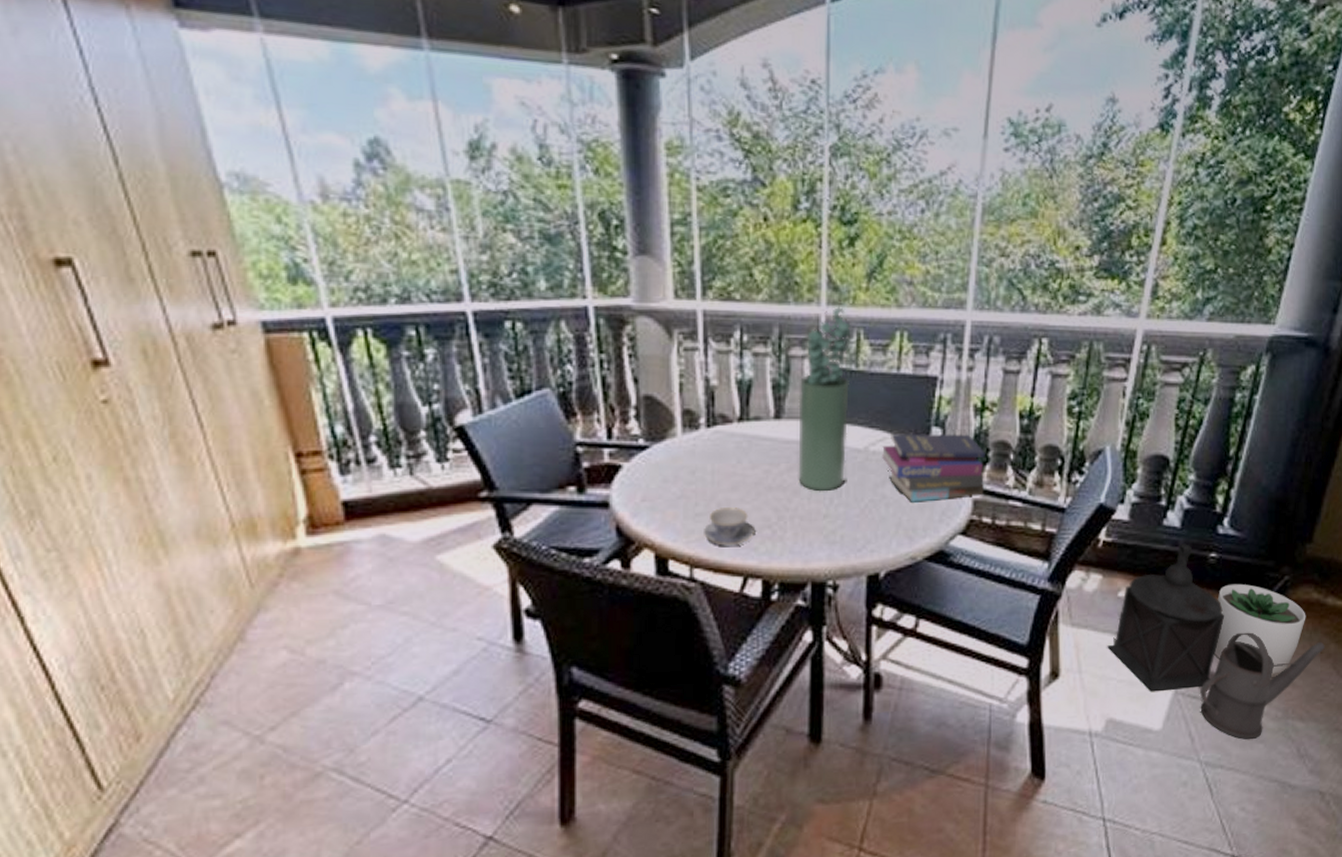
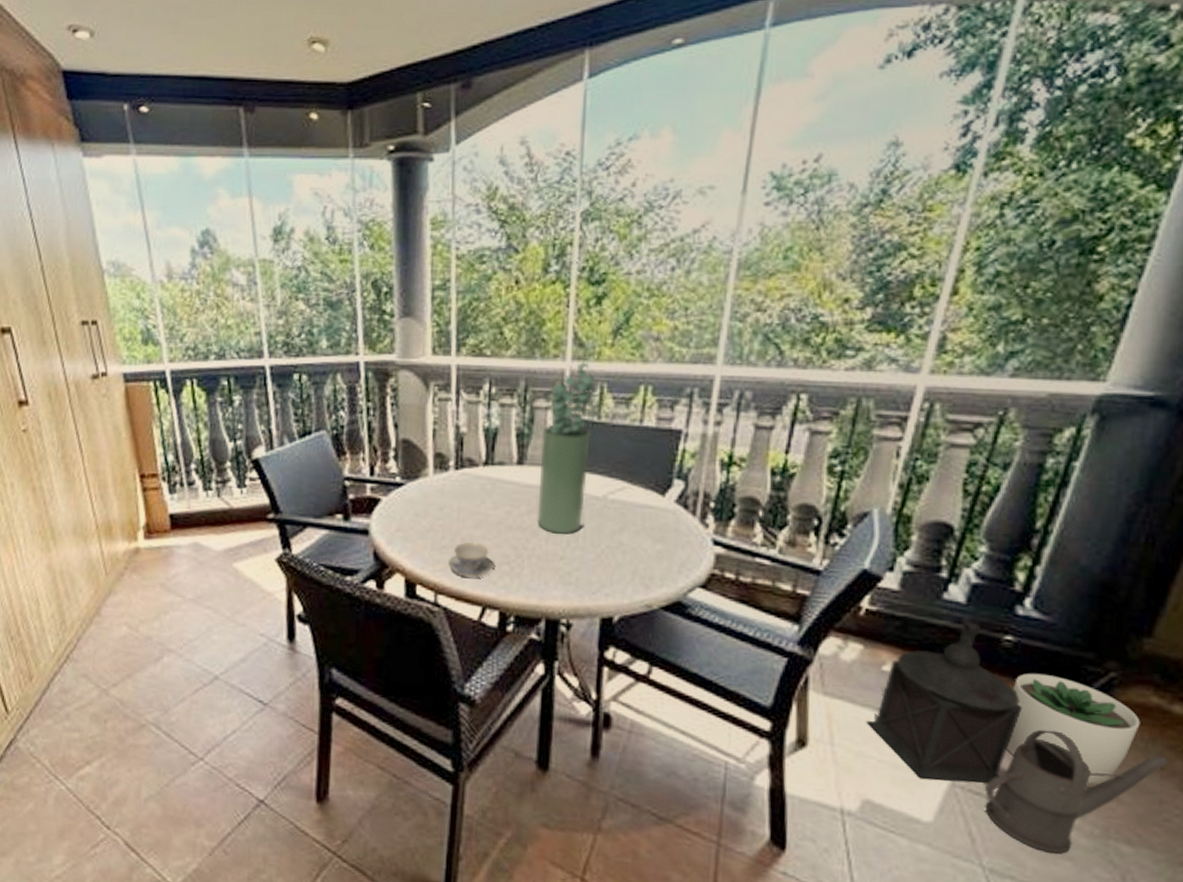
books: present [882,433,985,502] -> none [621,483,731,552]

